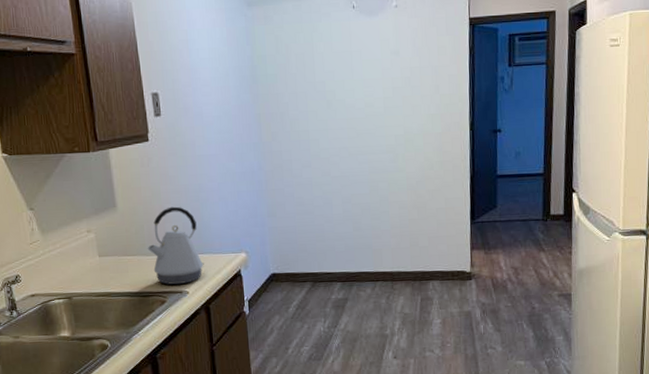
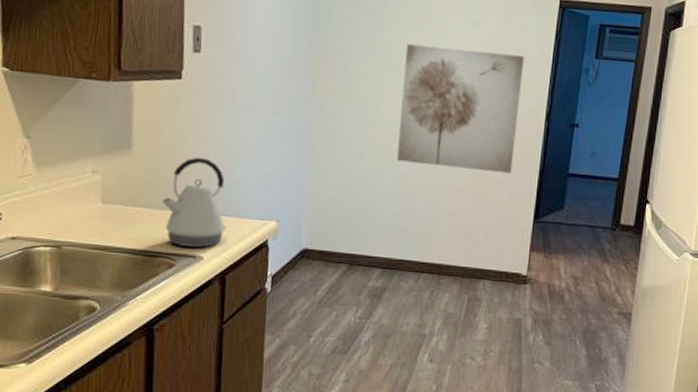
wall art: none [336,75,445,186] -> present [397,44,525,174]

